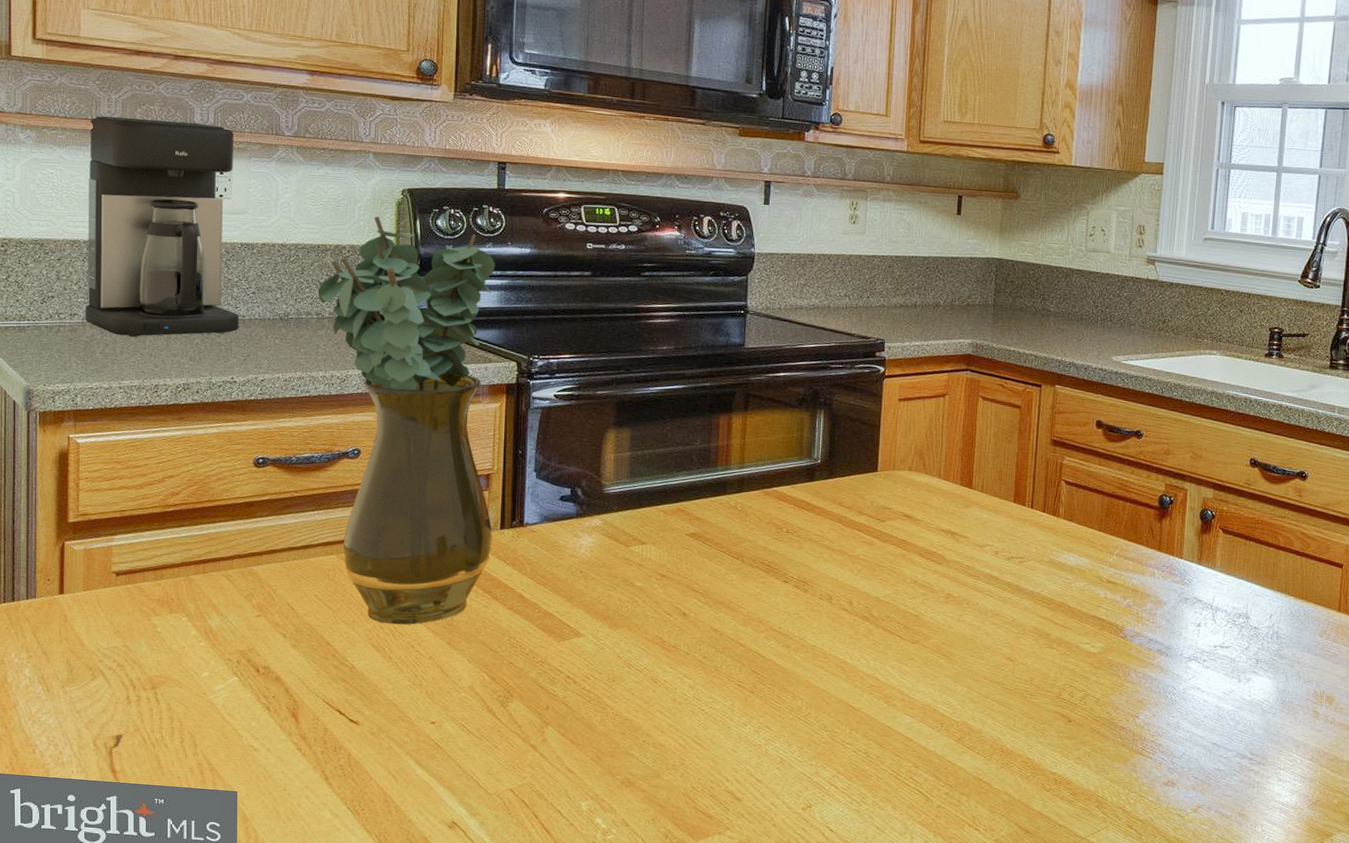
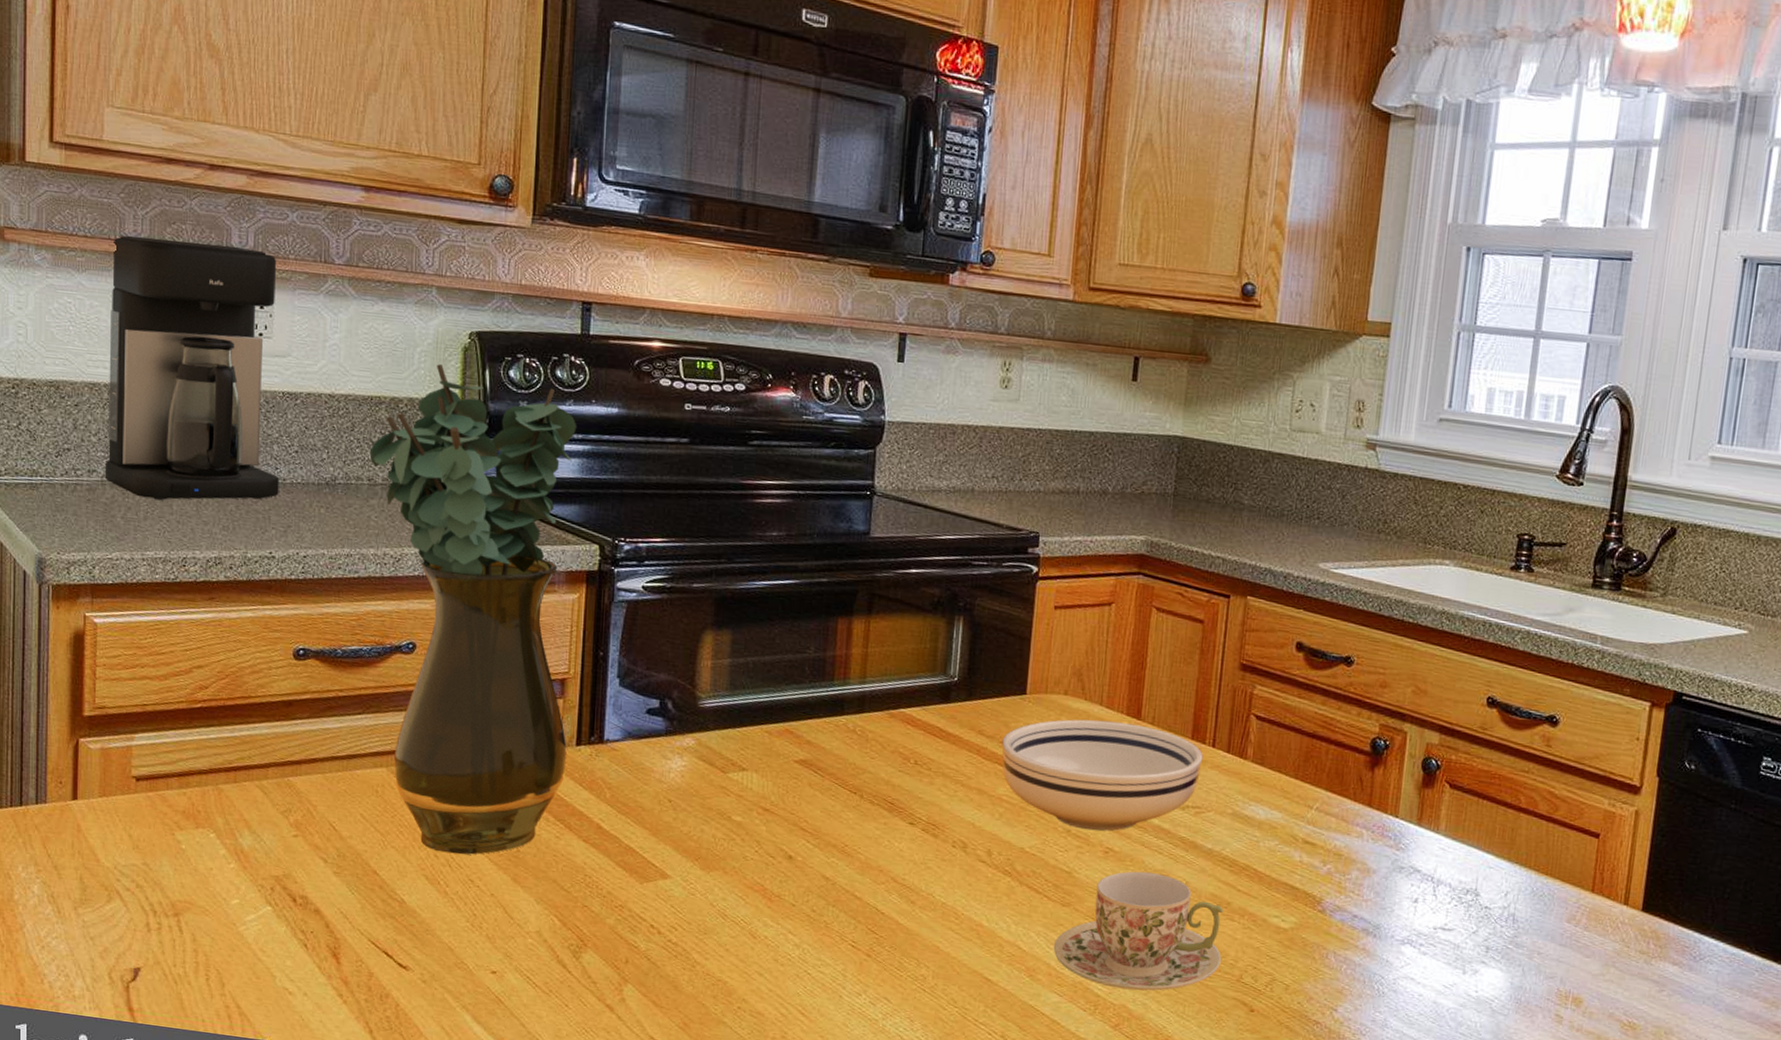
bowl: none [858,490,1024,581] -> present [1002,719,1203,831]
teacup: none [905,612,1045,710] -> present [1053,871,1224,992]

